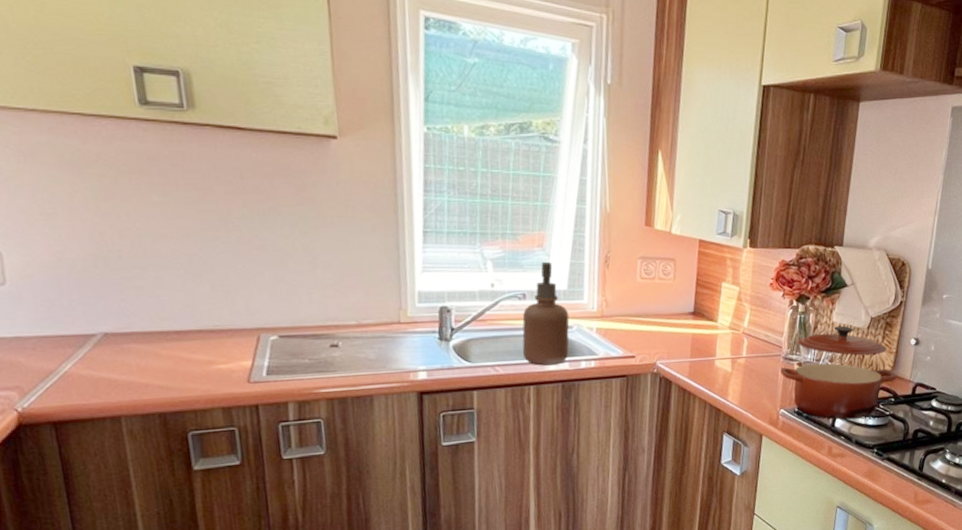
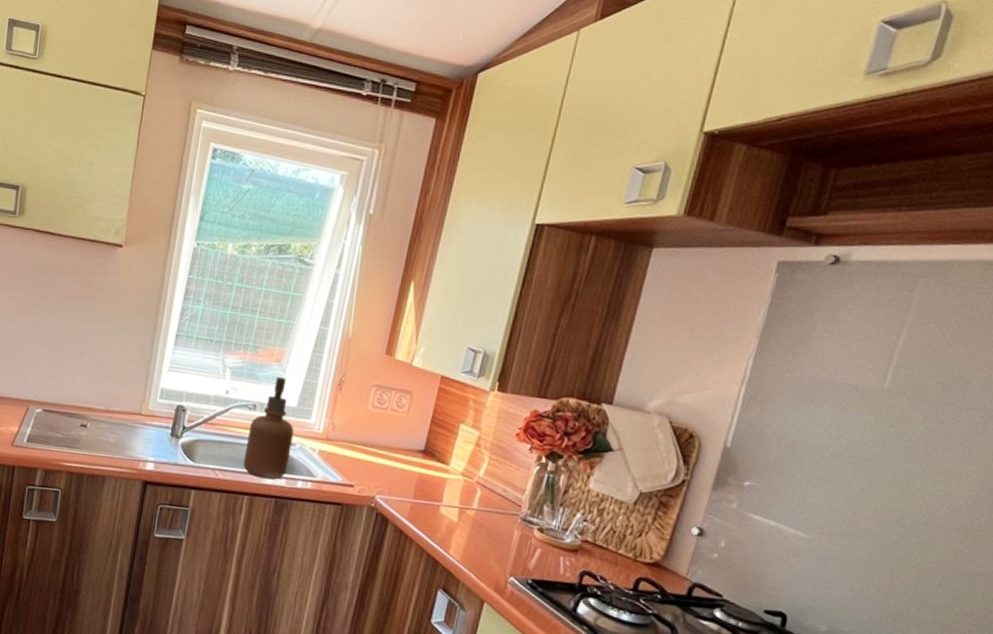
saucepan: present [780,325,897,421] -> none [515,494,669,610]

